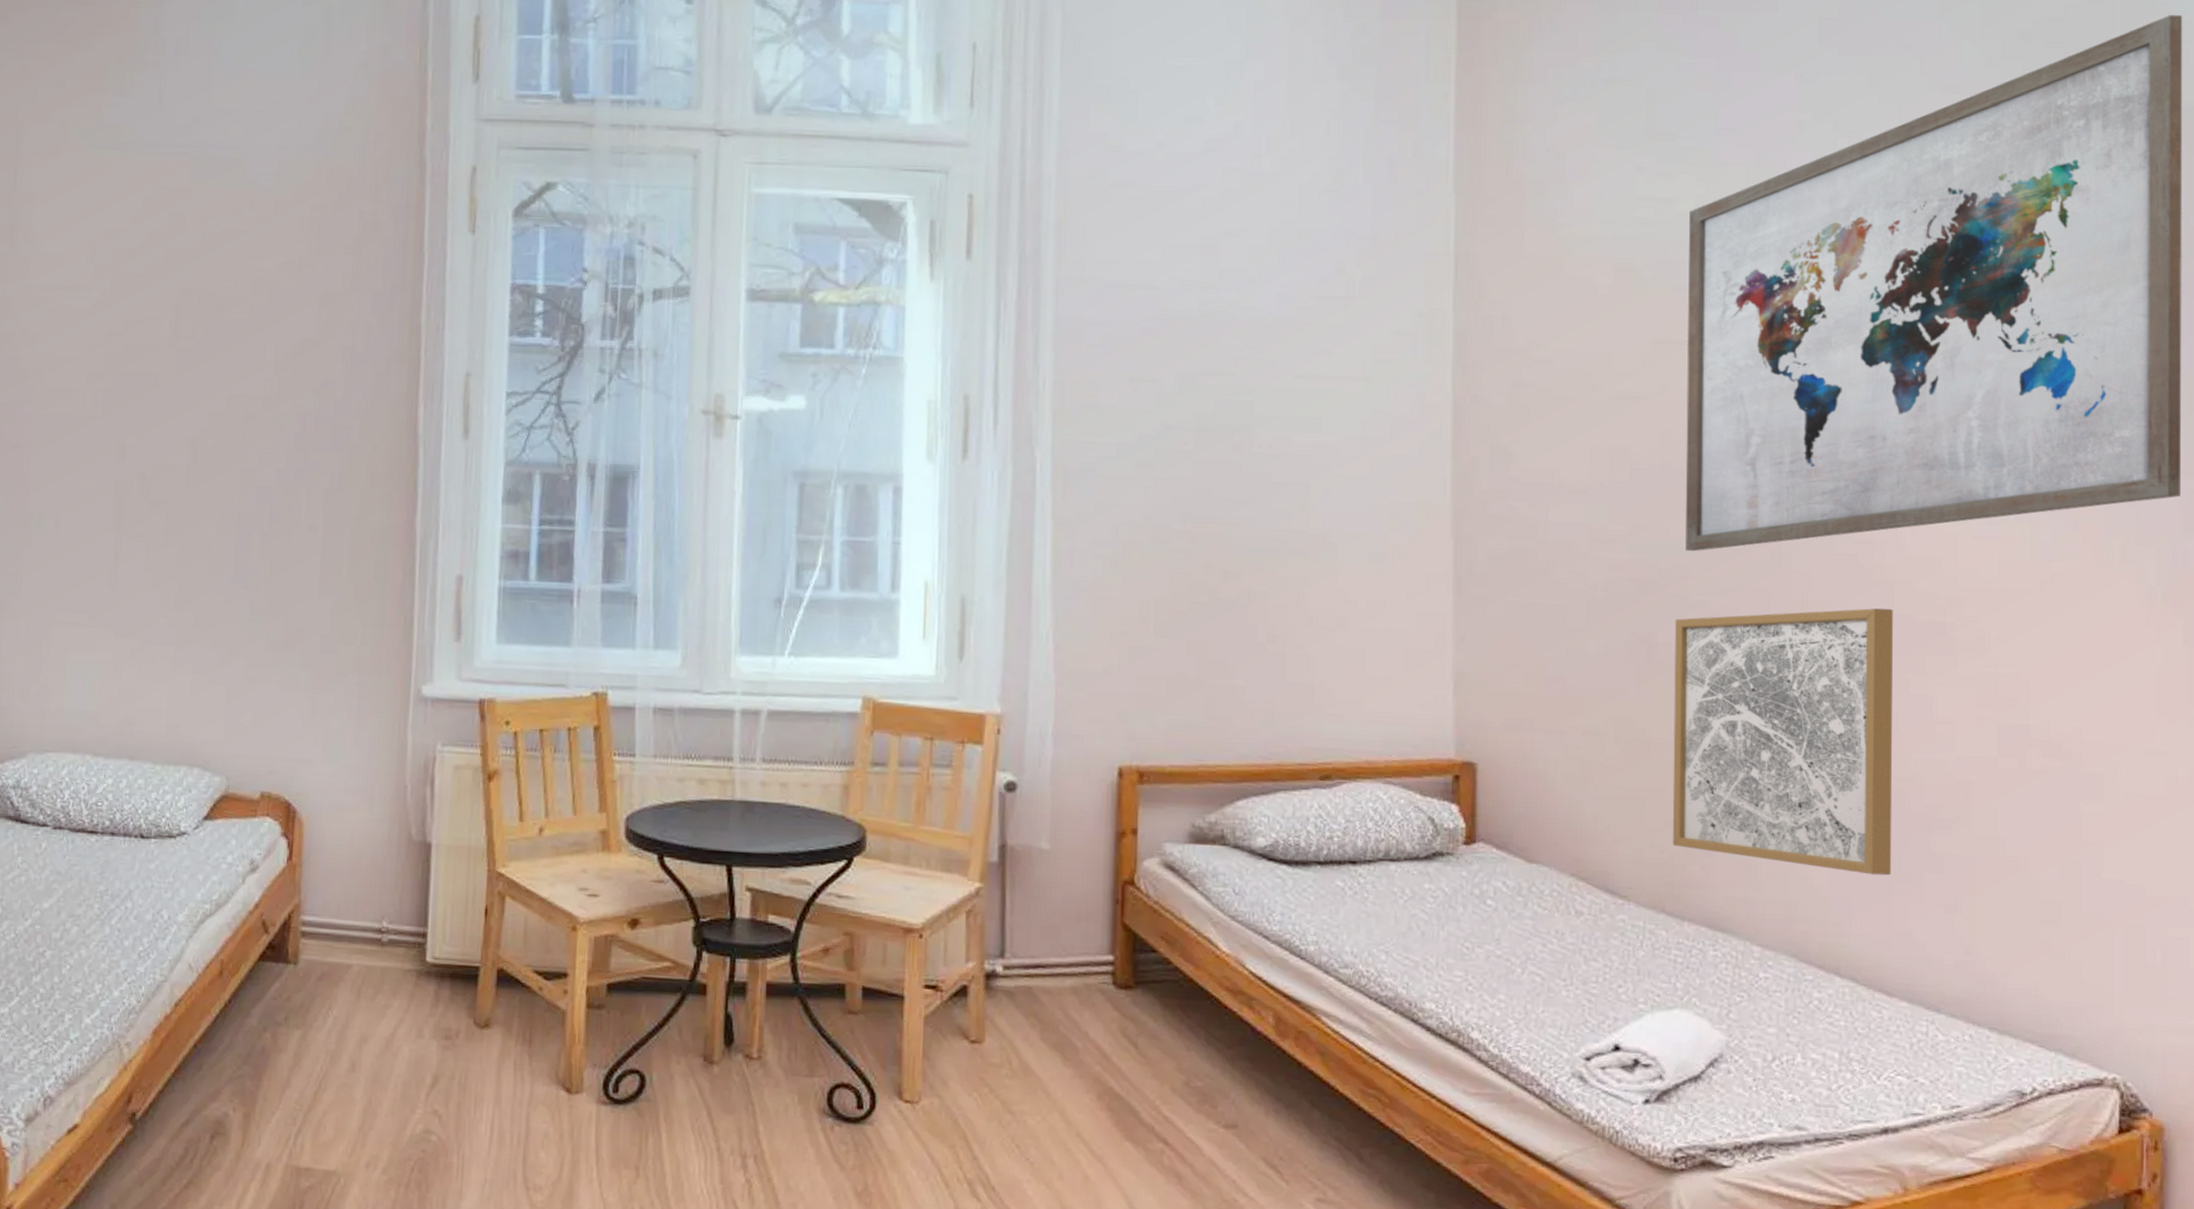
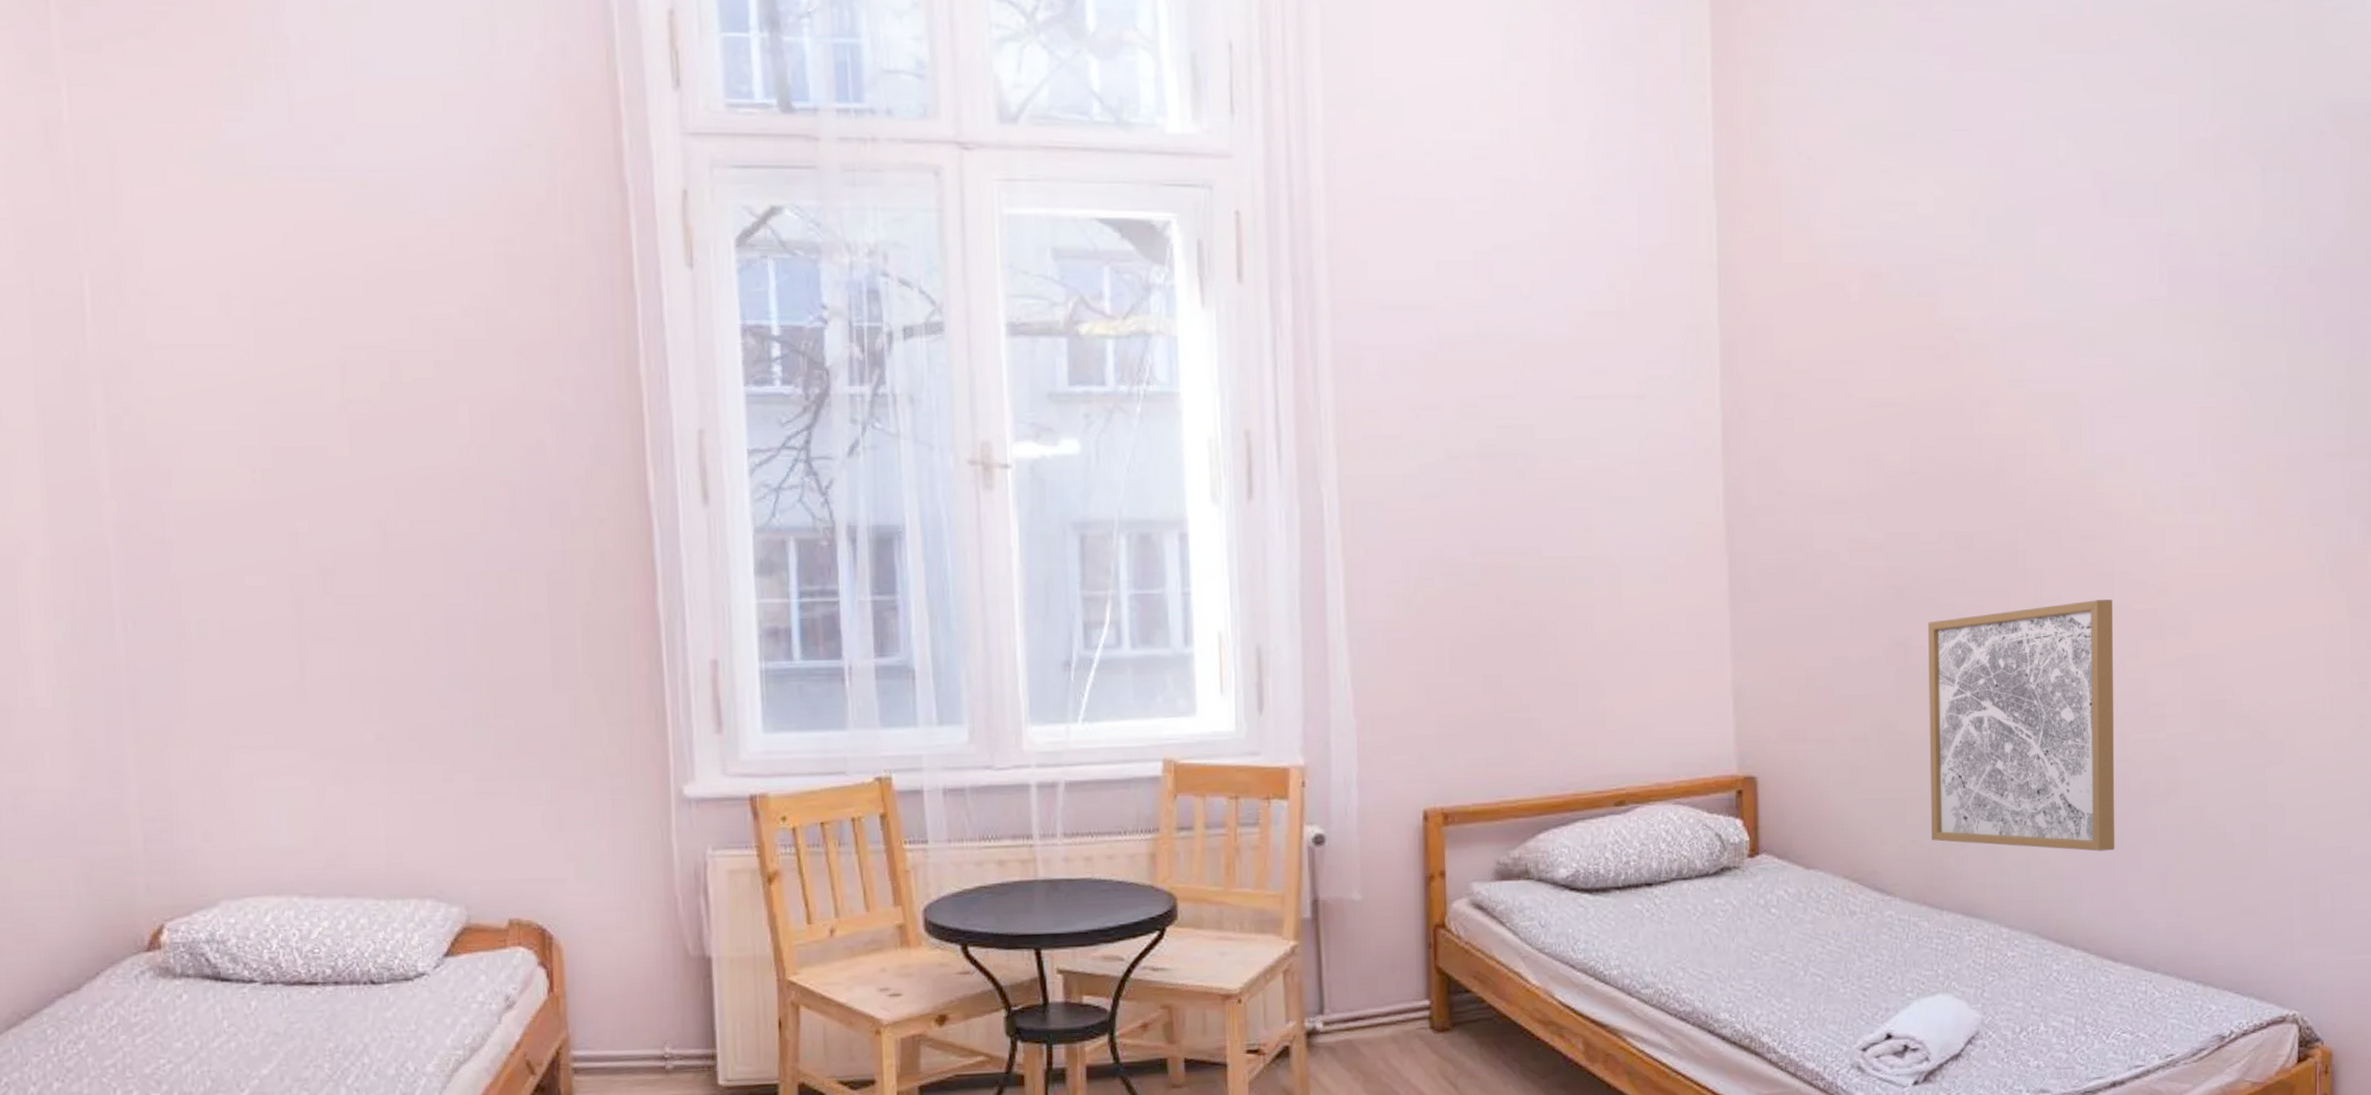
wall art: present [1685,15,2183,552] -> none [1929,12,2346,555]

